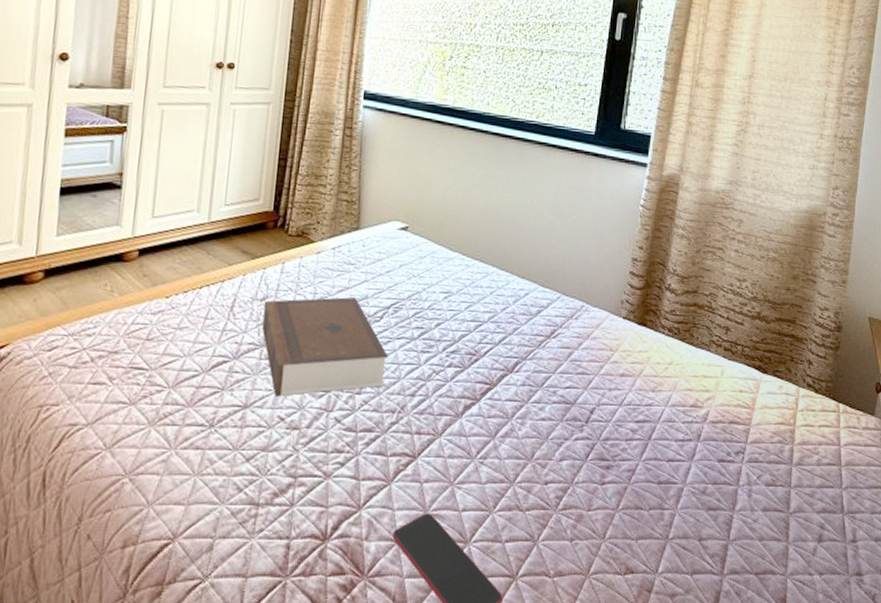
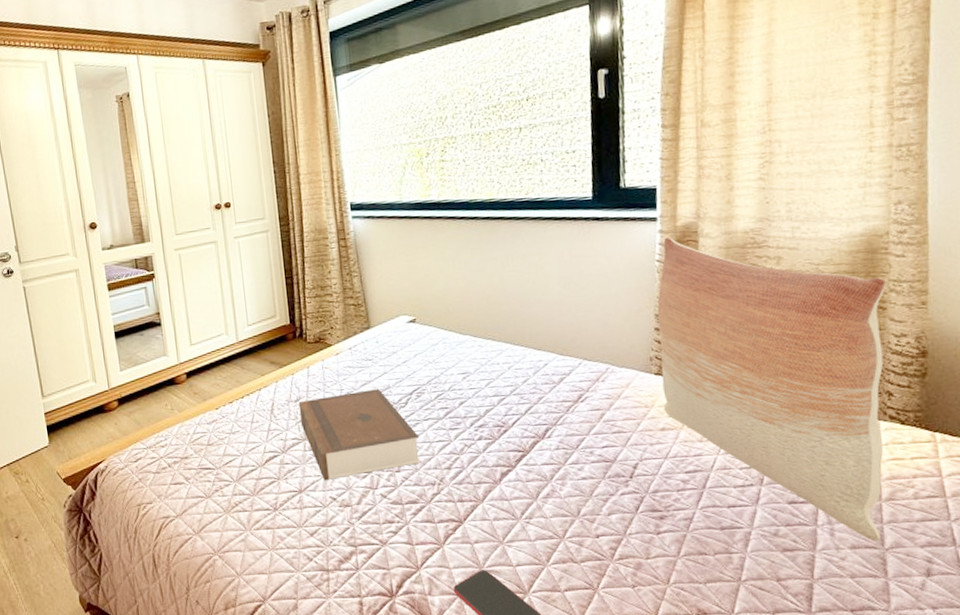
pillow: none [626,184,819,505] -> present [657,236,886,541]

